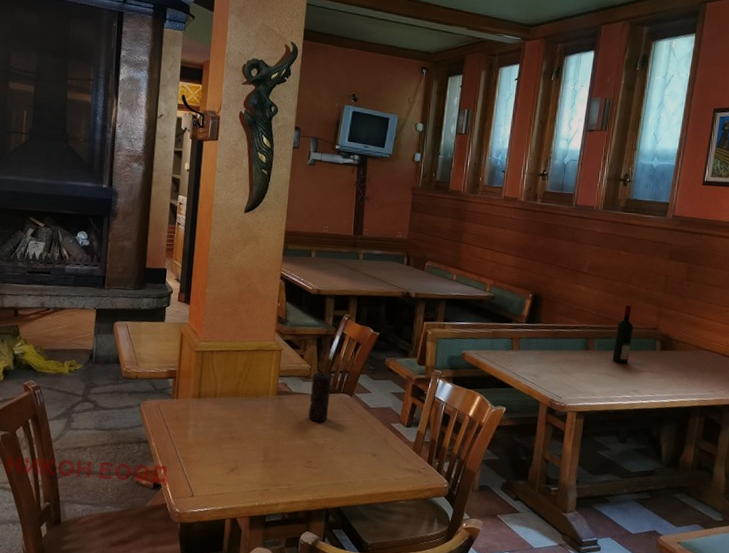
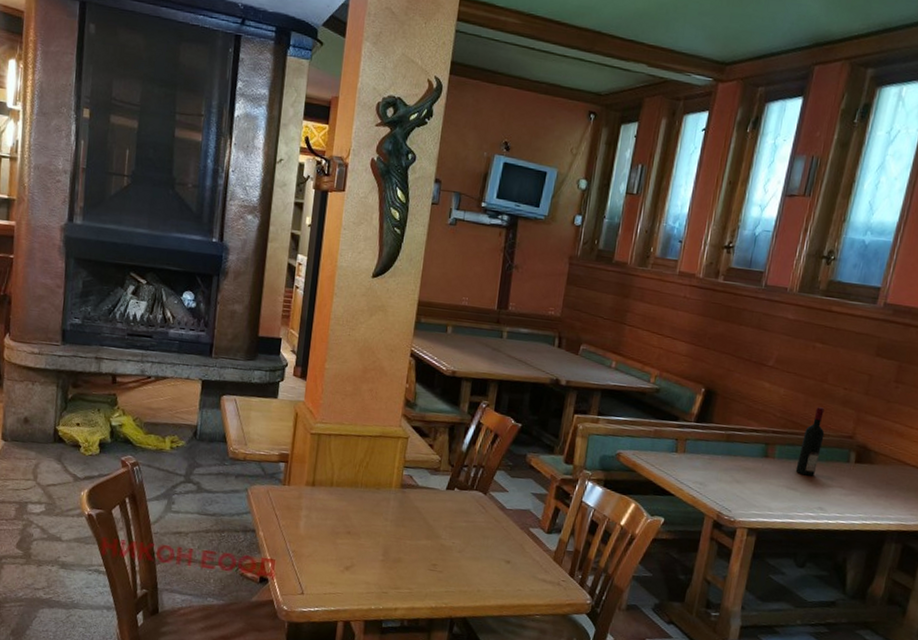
candle: present [308,372,331,422] -> none [435,465,464,522]

